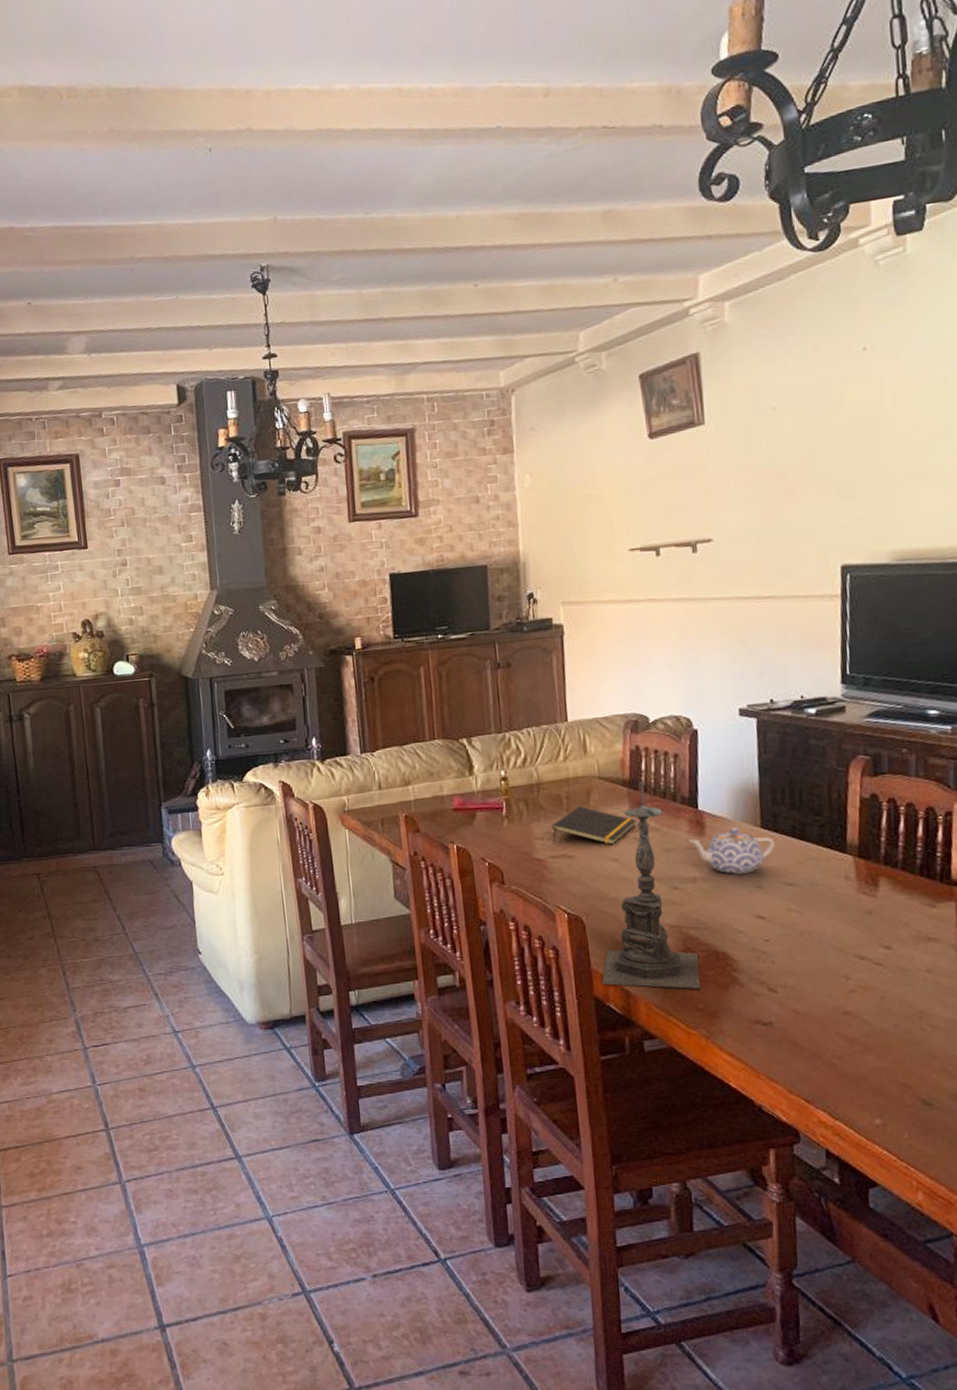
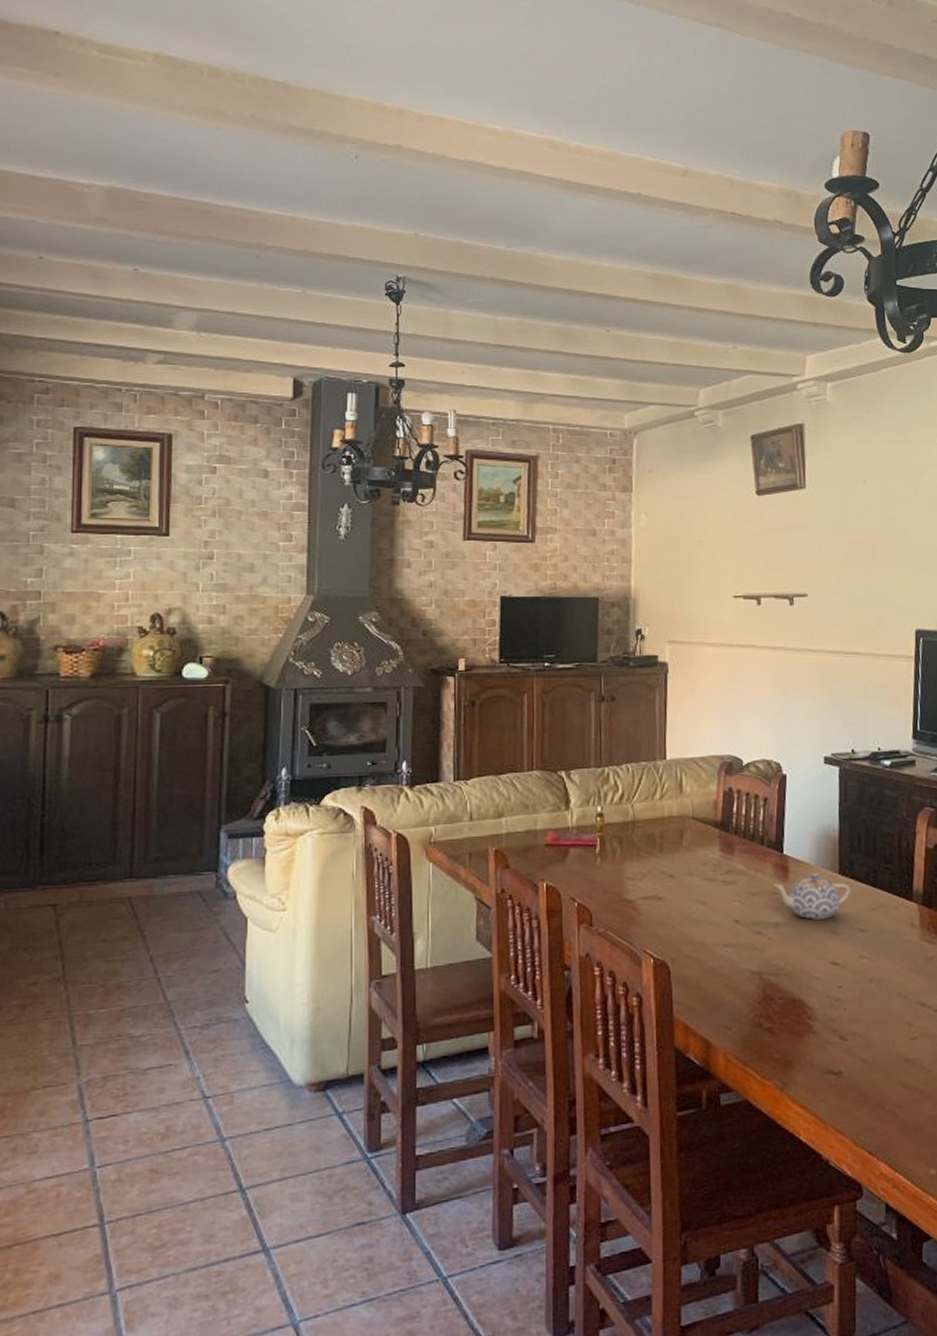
notepad: present [551,806,637,846] -> none [643,846,726,888]
candle holder: present [602,781,700,989] -> none [683,823,777,1038]

